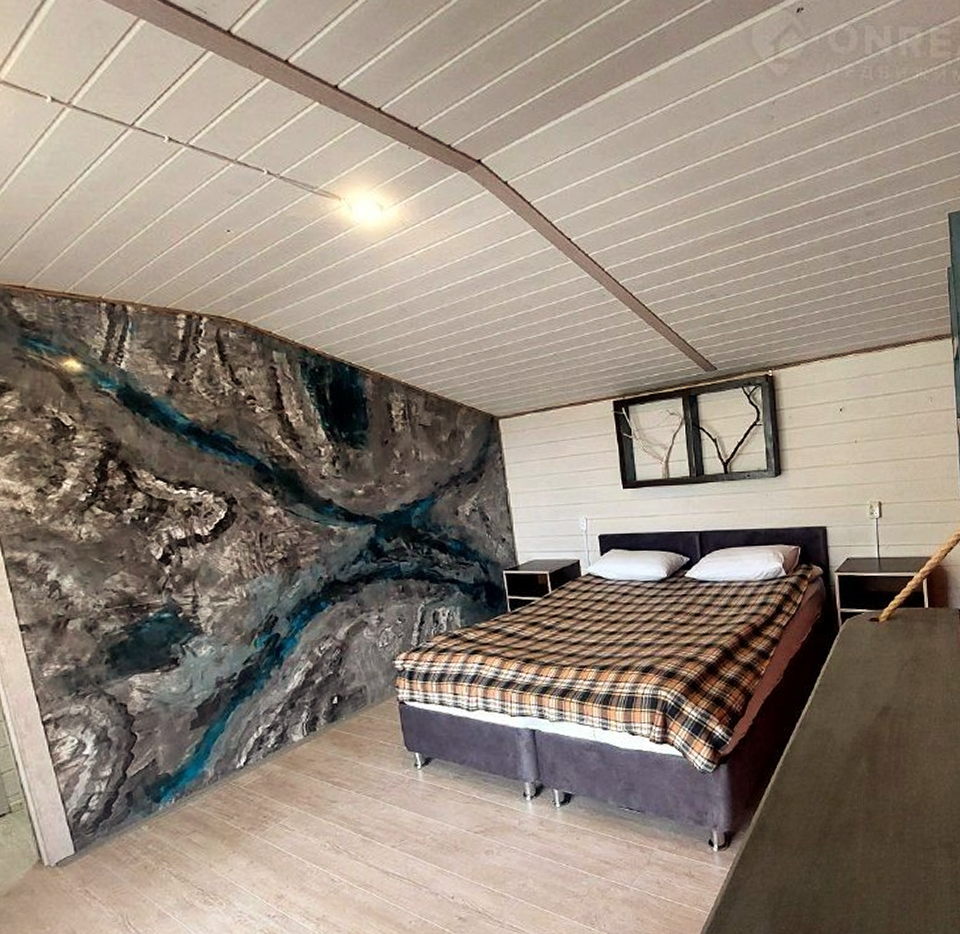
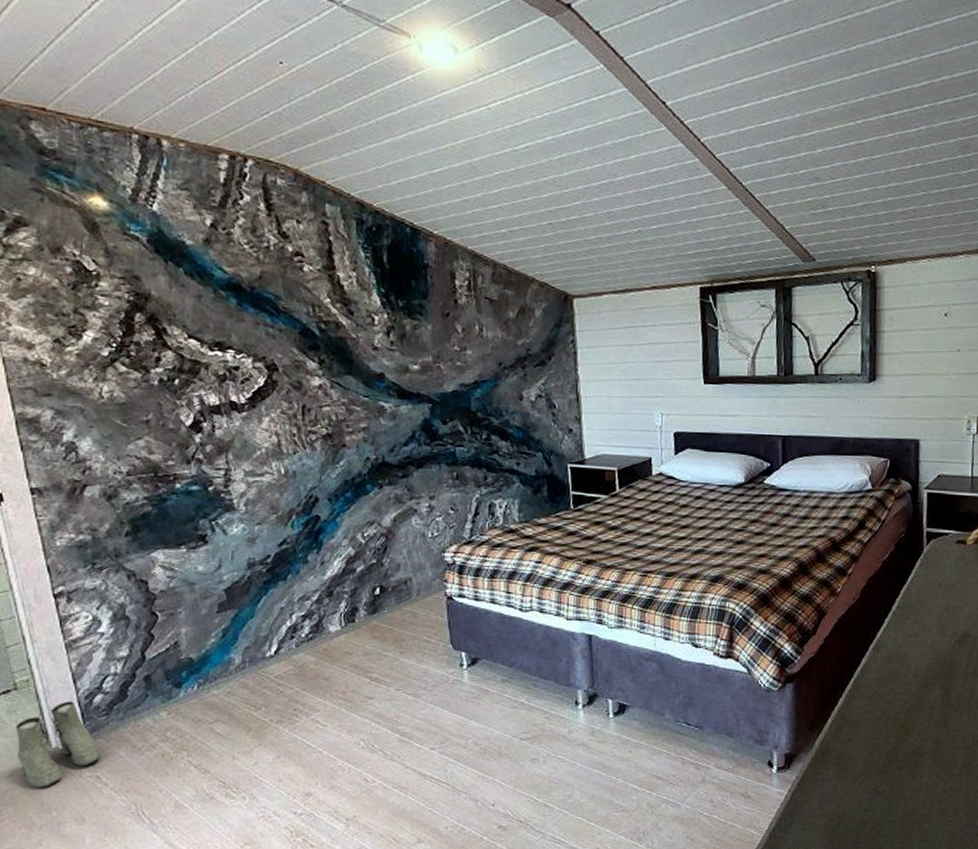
boots: none [11,820,89,905] -> present [16,701,101,788]

